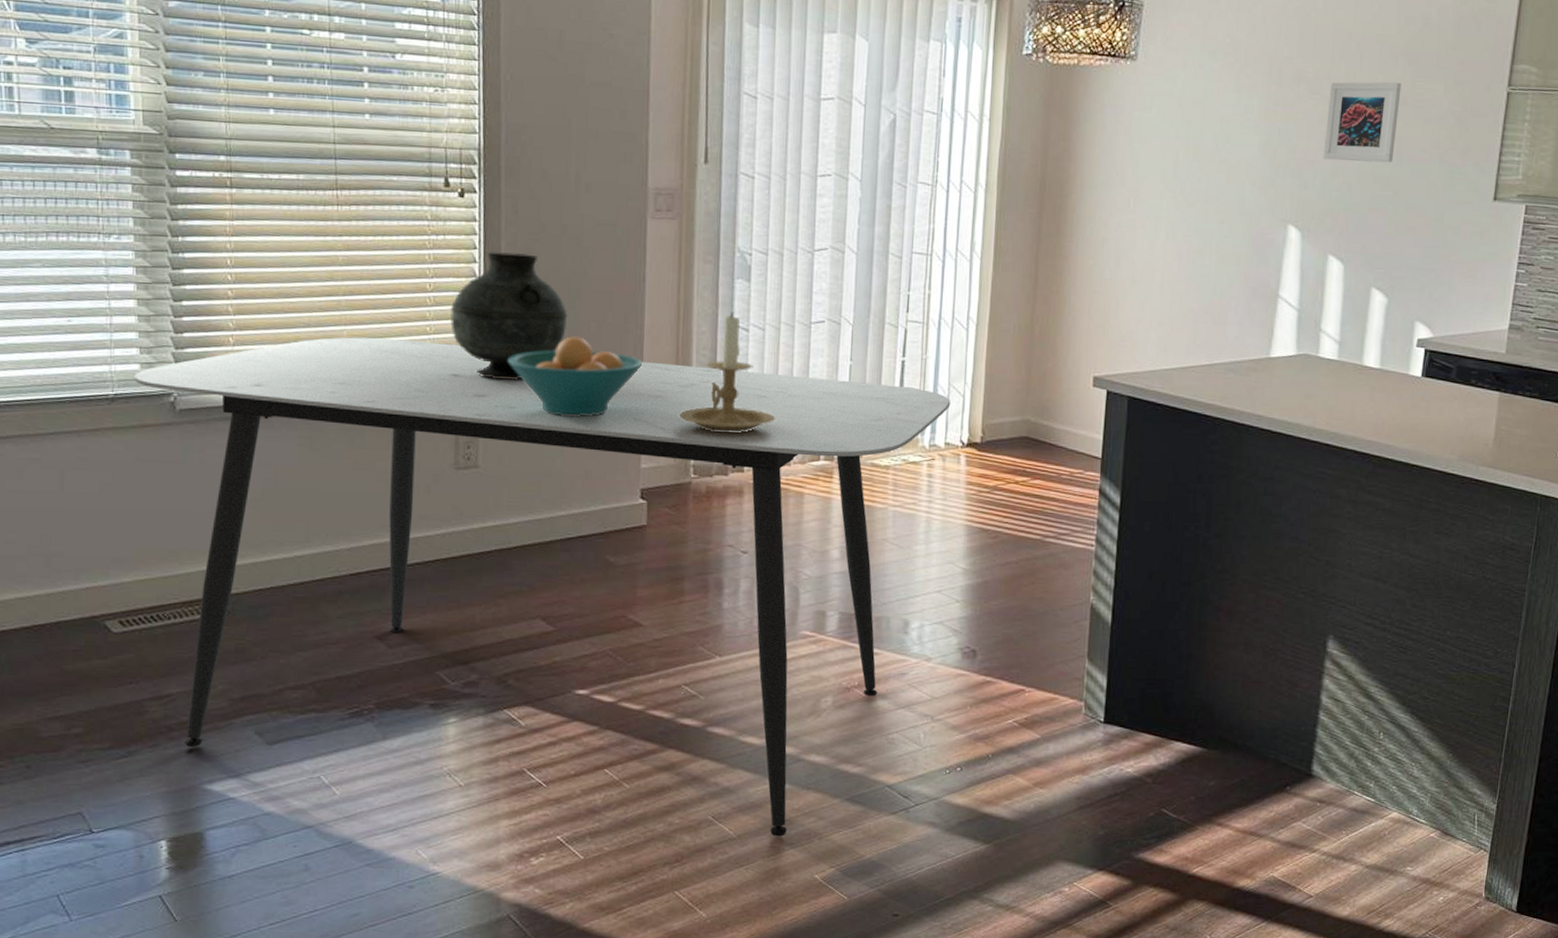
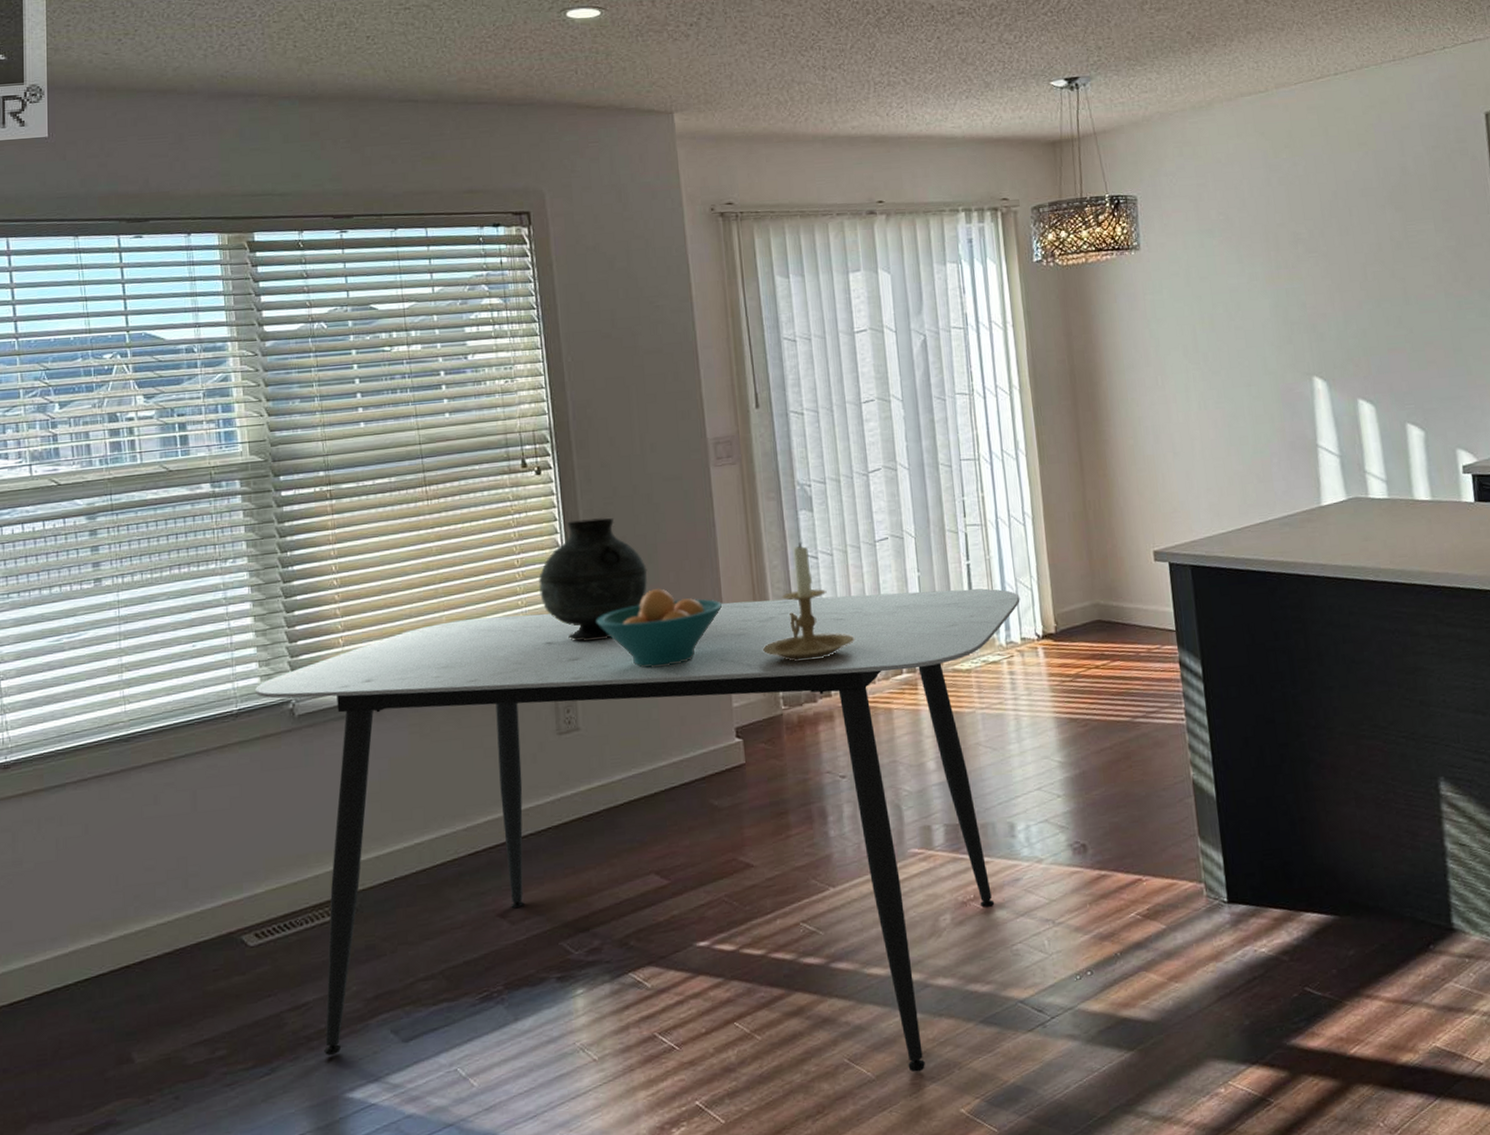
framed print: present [1322,82,1402,163] -> none [1326,229,1400,311]

